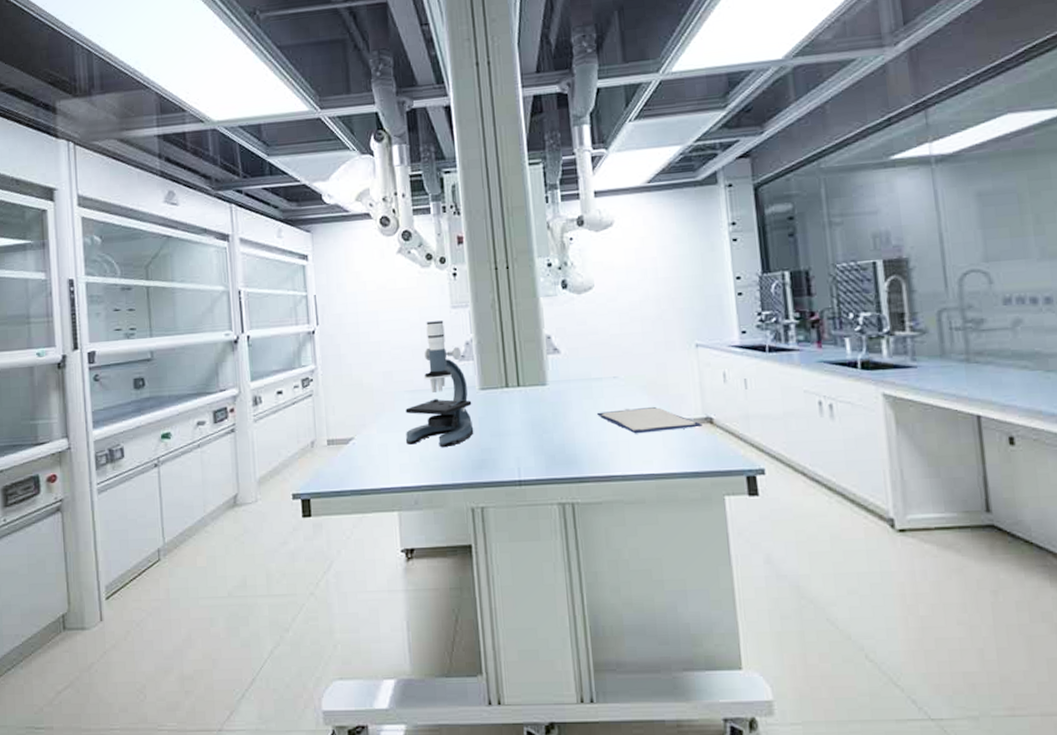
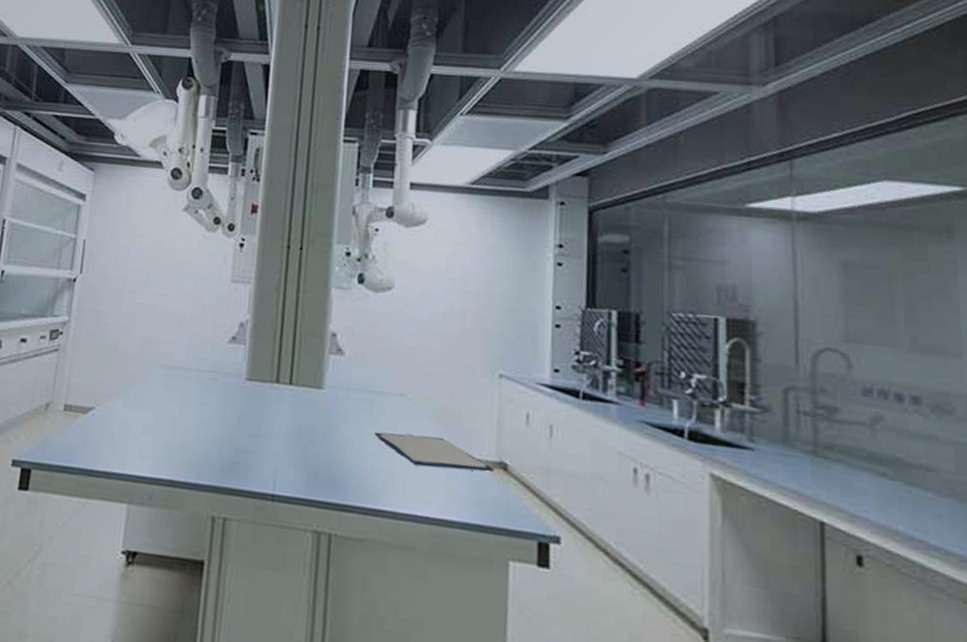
microscope: present [405,320,474,447] -> none [153,292,235,439]

